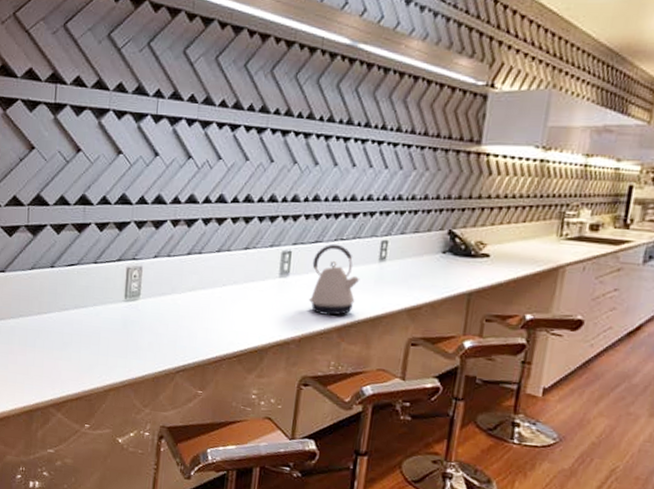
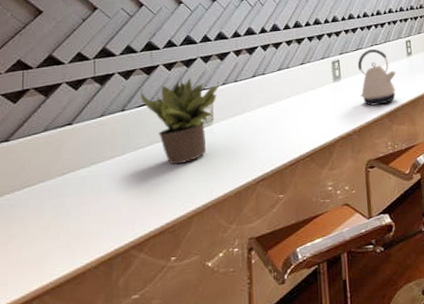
potted plant: none [70,237,151,335] -> present [140,74,220,165]

